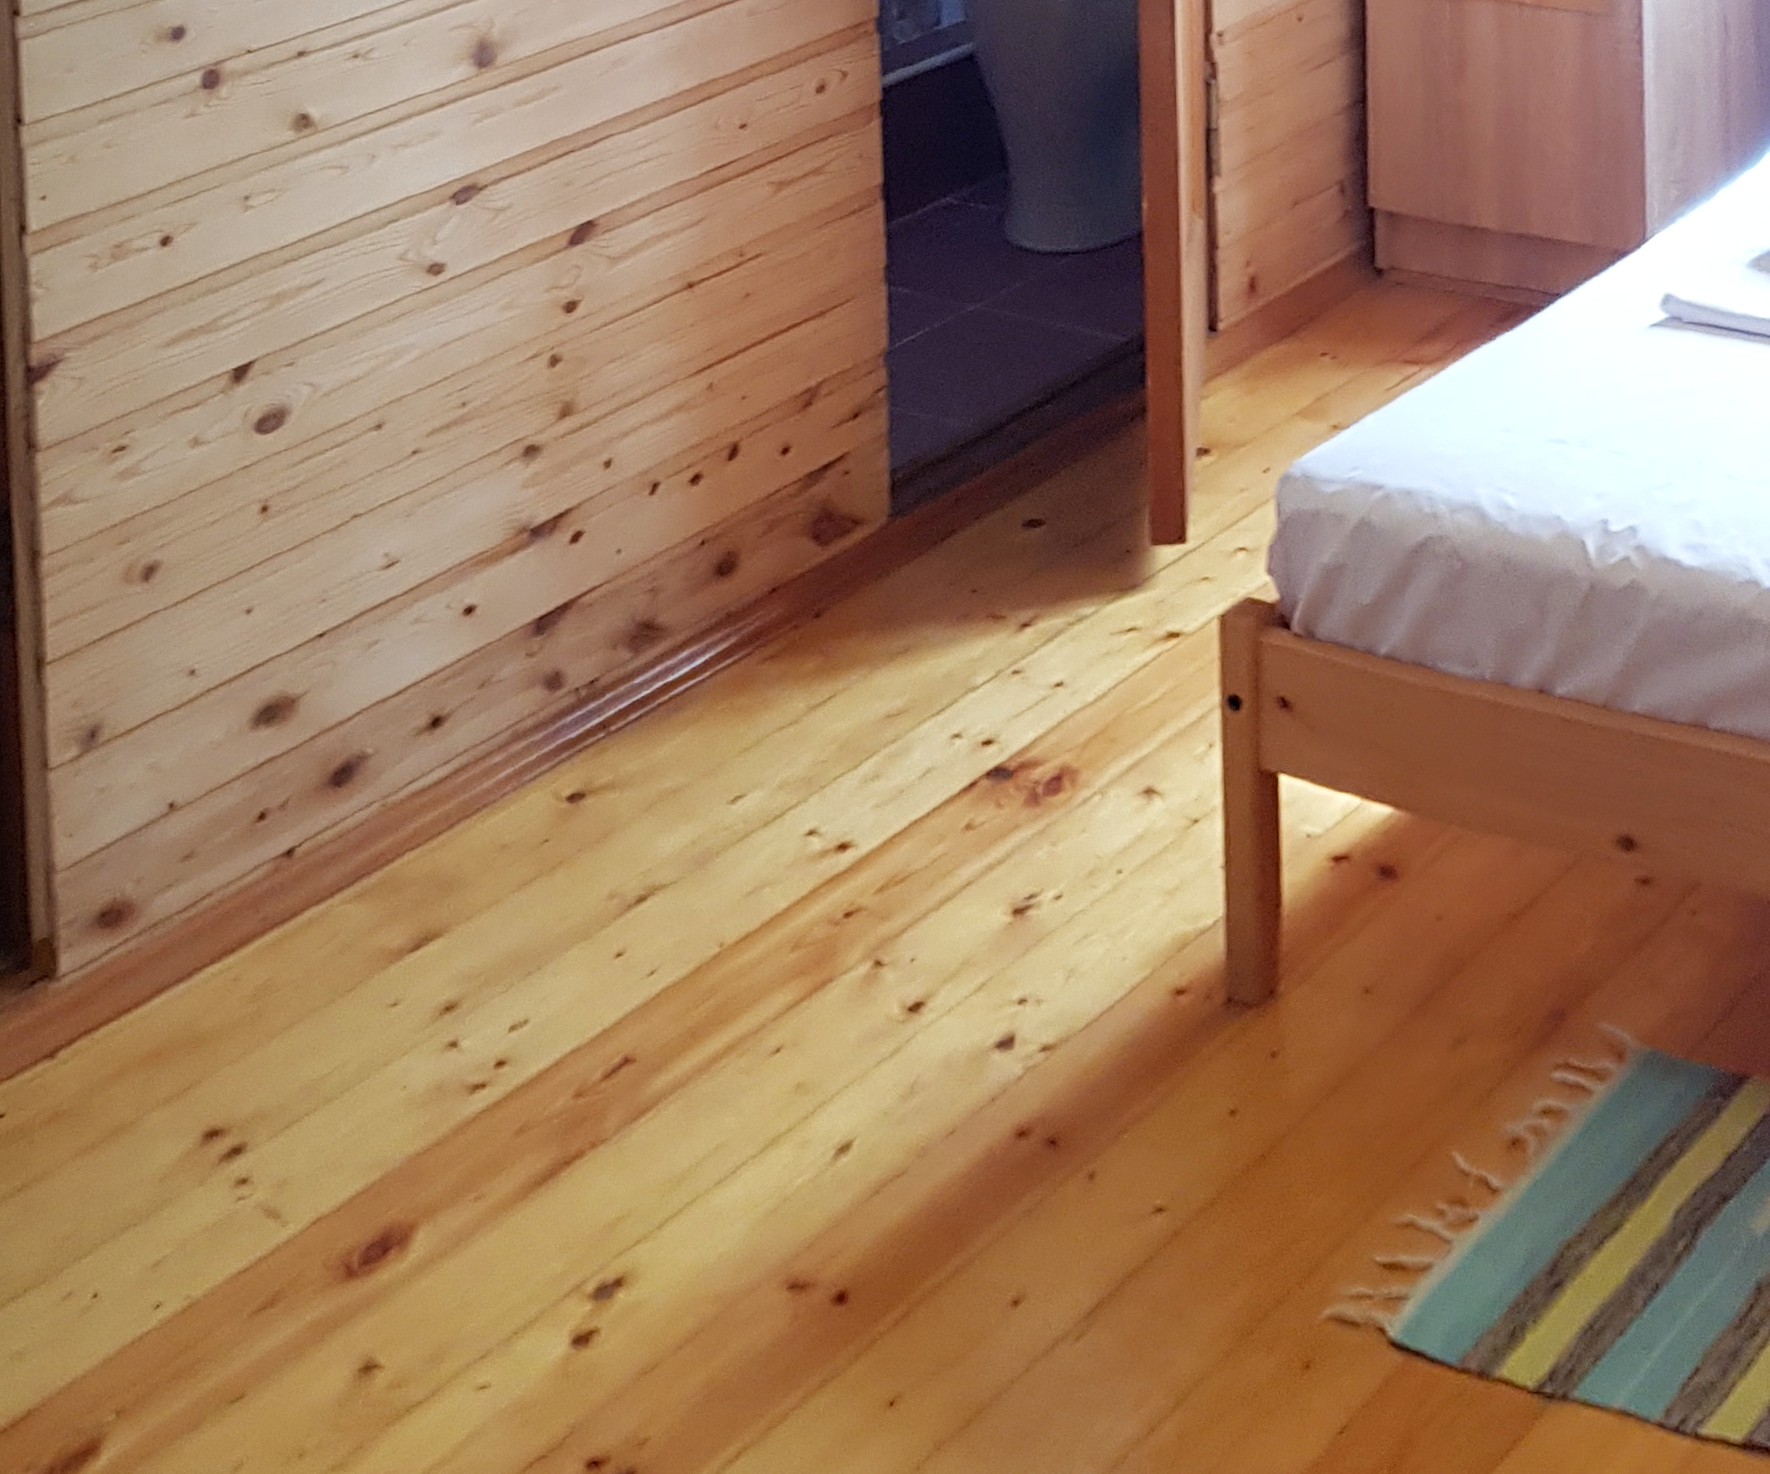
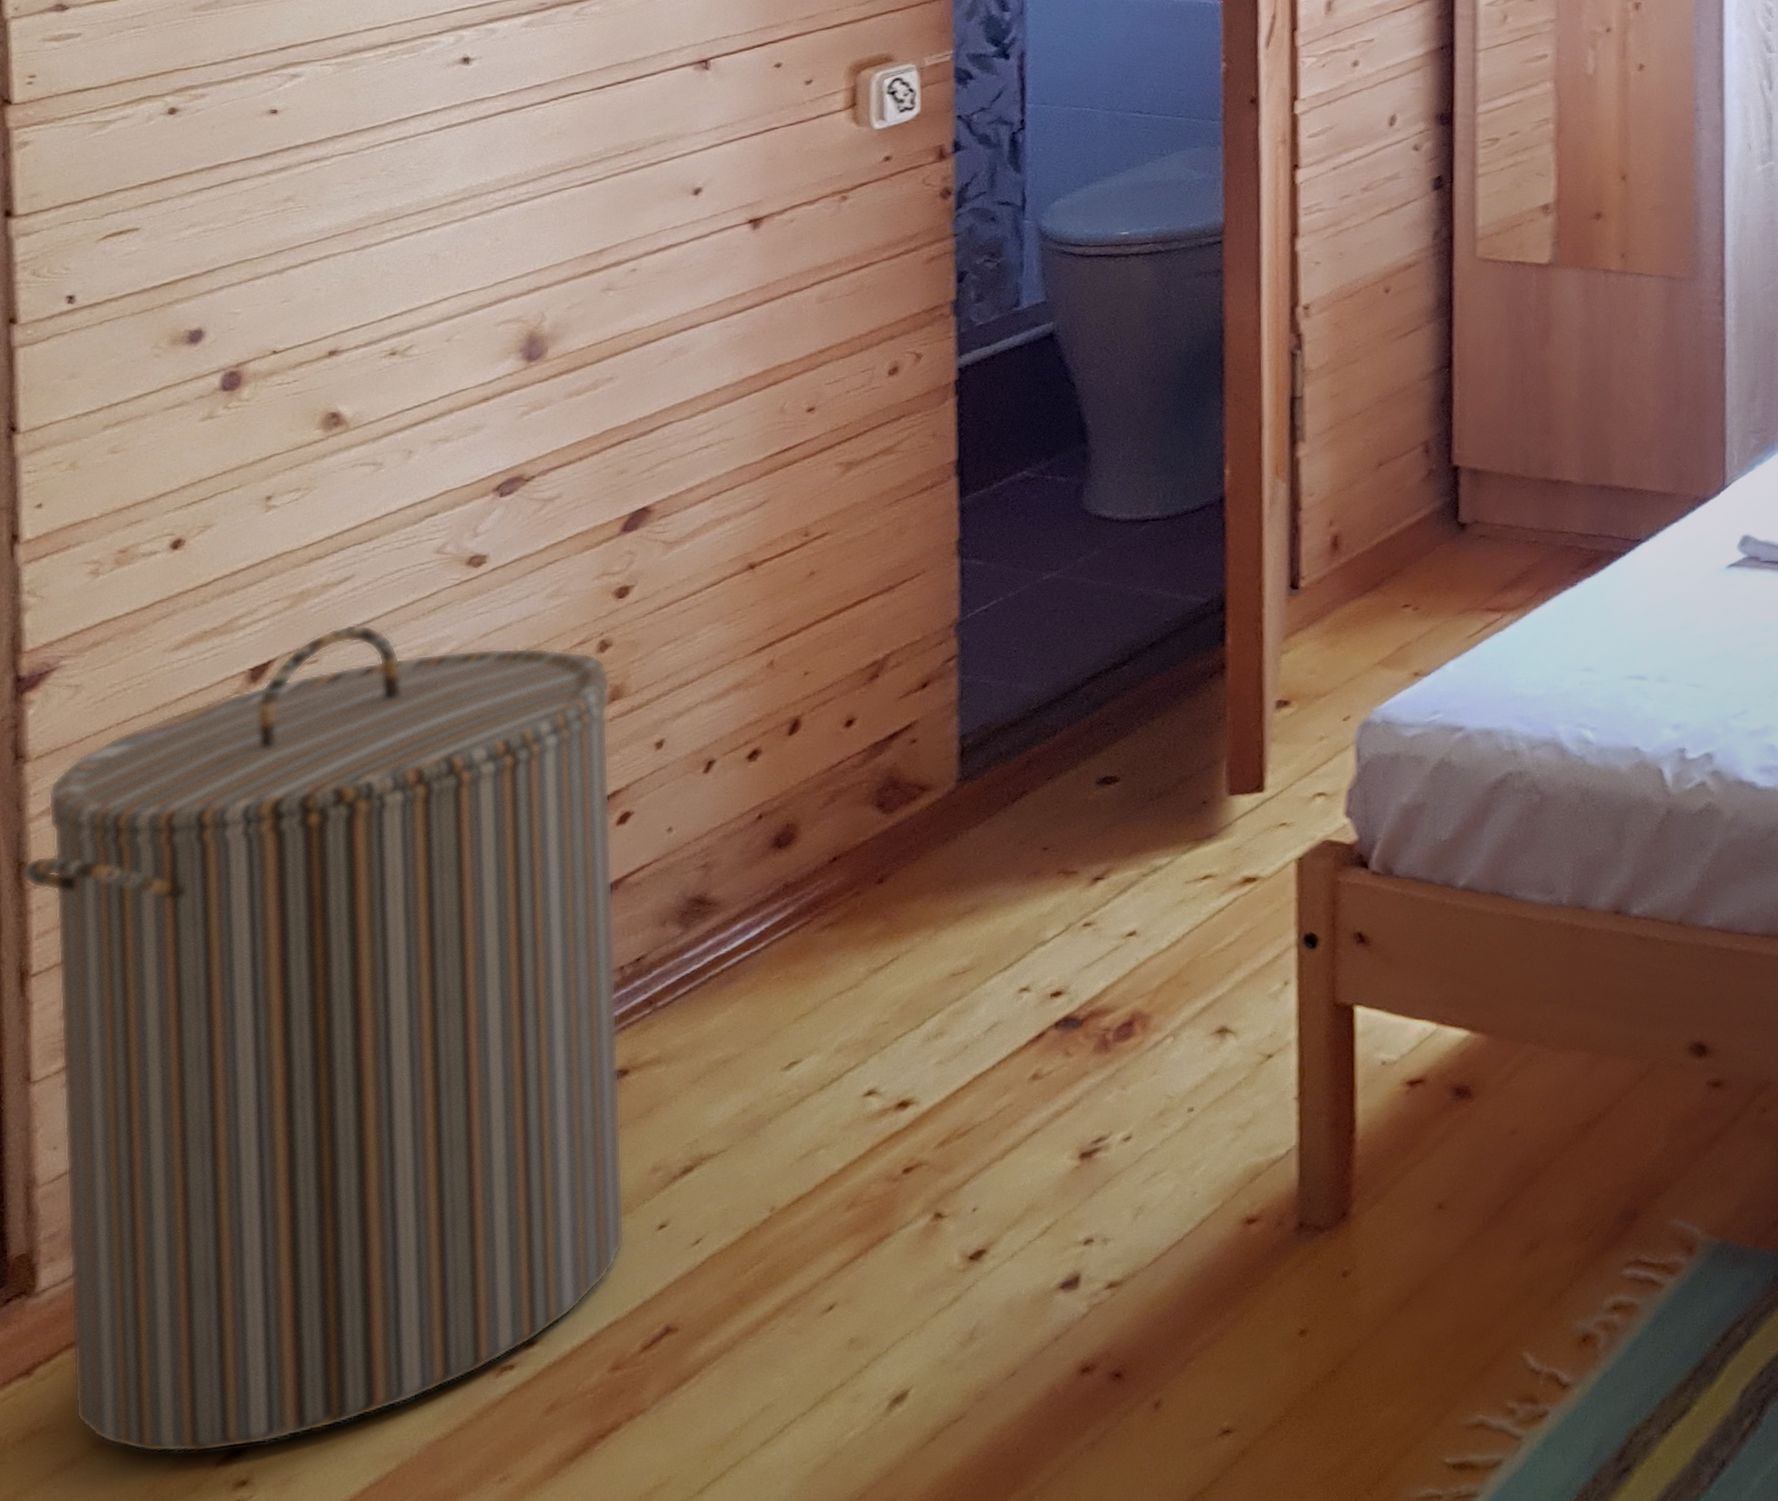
laundry hamper: none [36,328,585,1147] -> present [21,624,625,1453]

